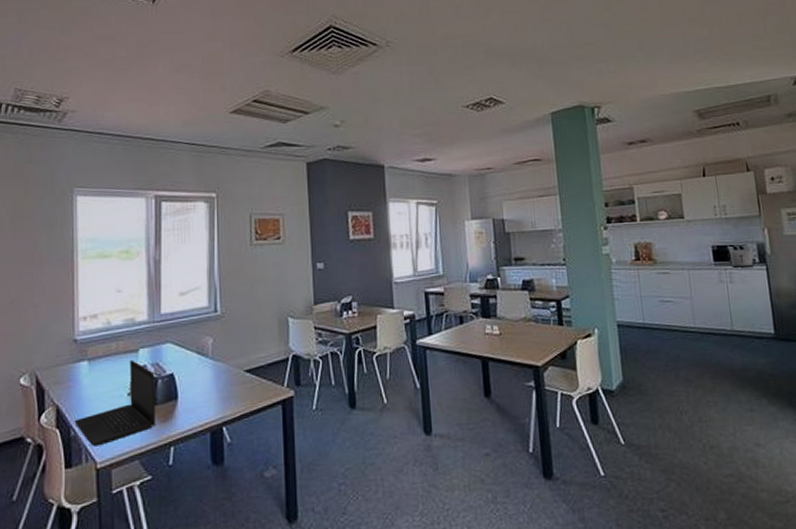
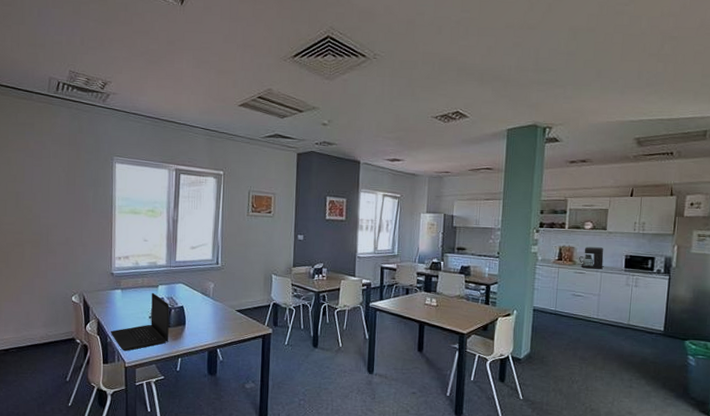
coffee maker: none [659,240,689,267] -> present [579,247,604,269]
toaster: present [726,244,754,268] -> none [637,256,659,276]

